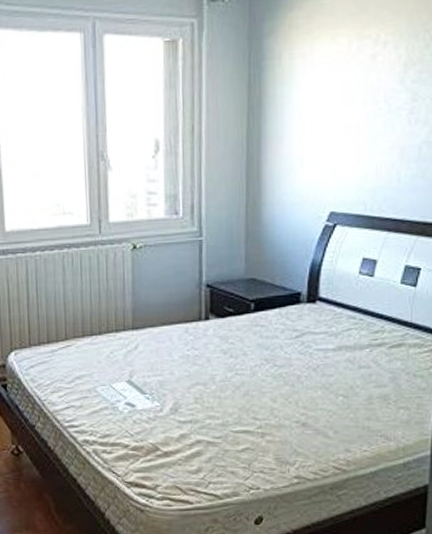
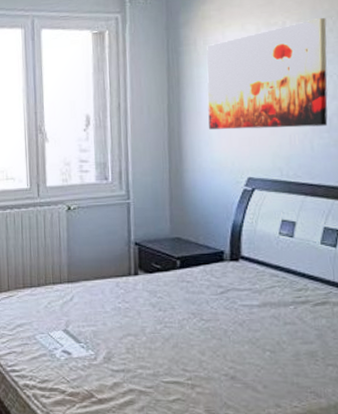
wall art: none [291,30,423,158] -> present [207,17,328,130]

